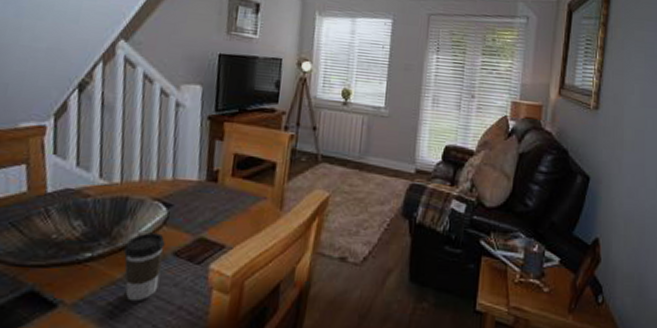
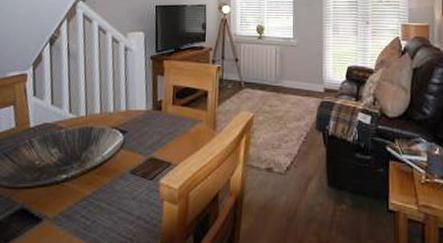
coffee cup: present [123,232,165,302] -> none [91,155,123,214]

